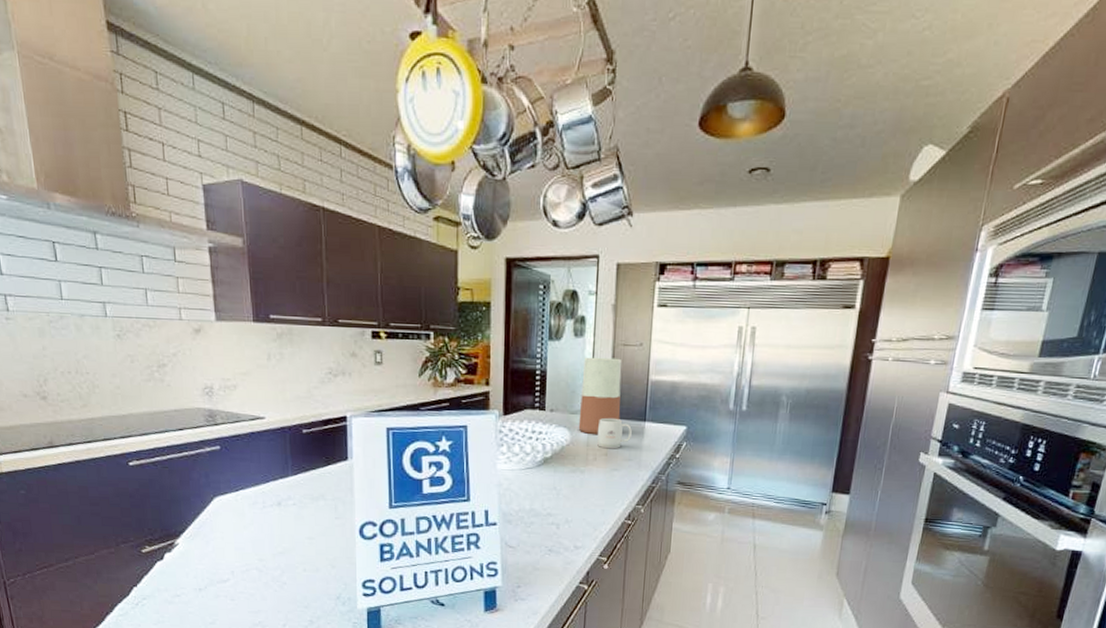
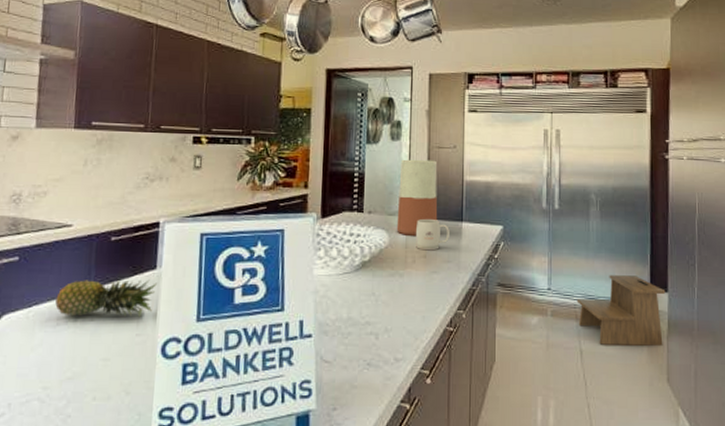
fruit: none [259,468,349,504] -> present [55,280,157,318]
step stool: none [754,477,848,544] -> present [576,275,666,346]

